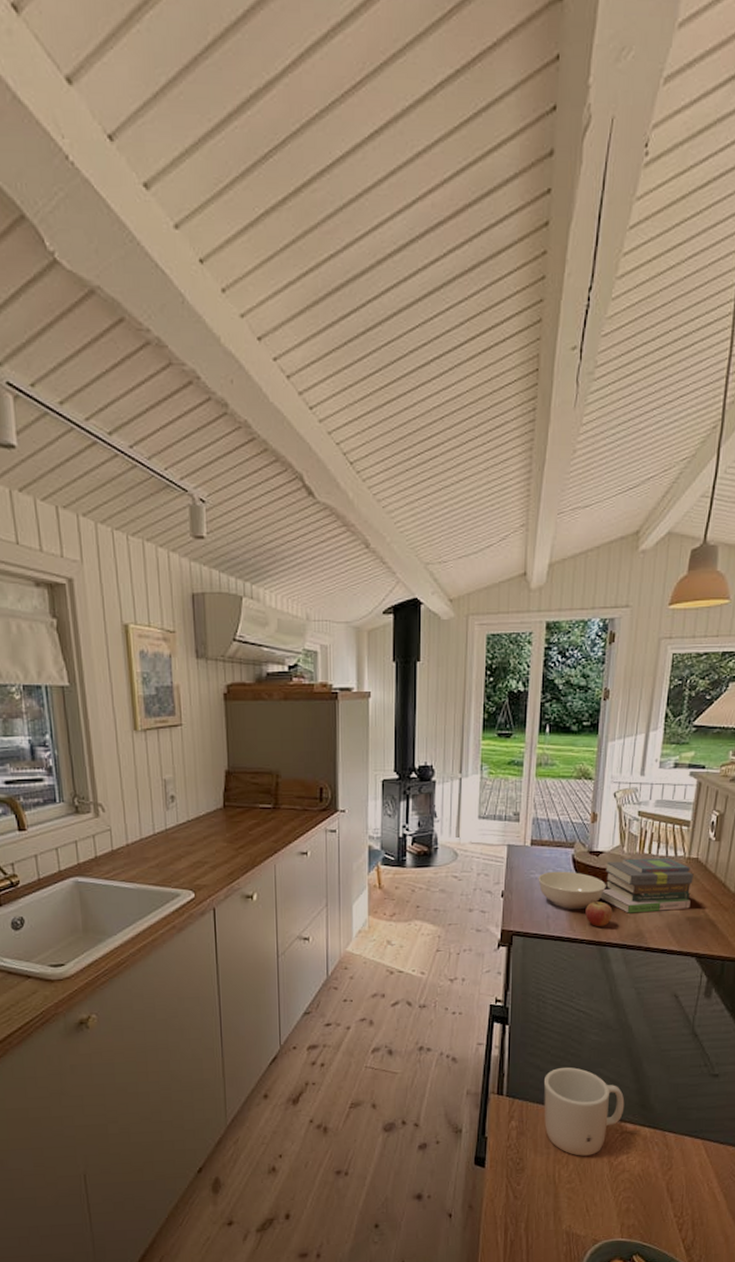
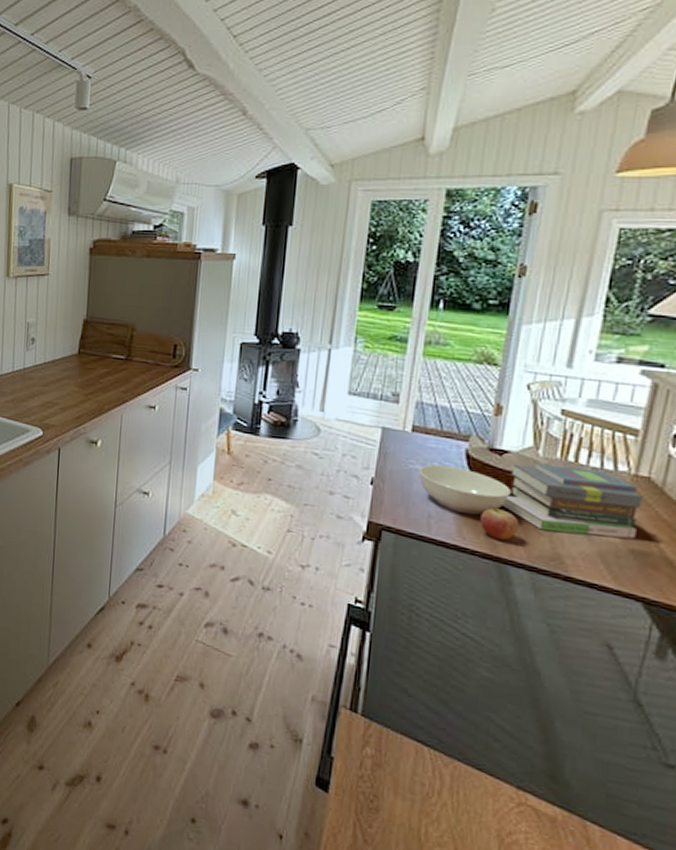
mug: present [543,1067,625,1156] -> none [409,698,526,820]

